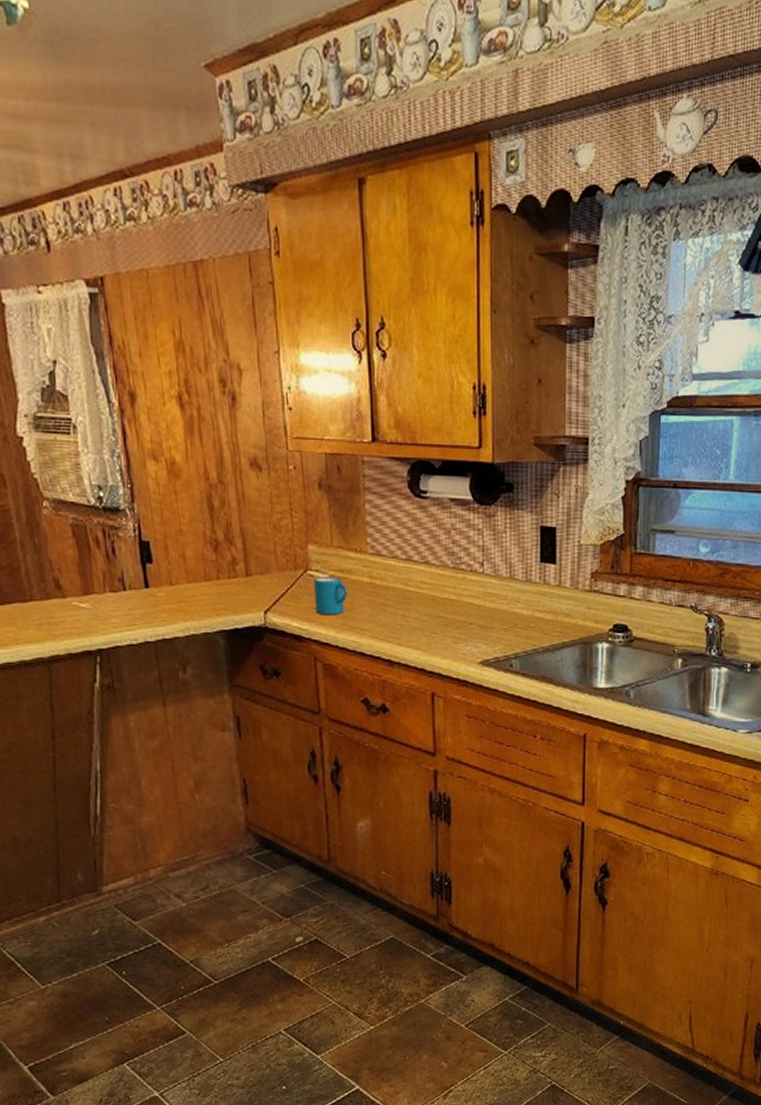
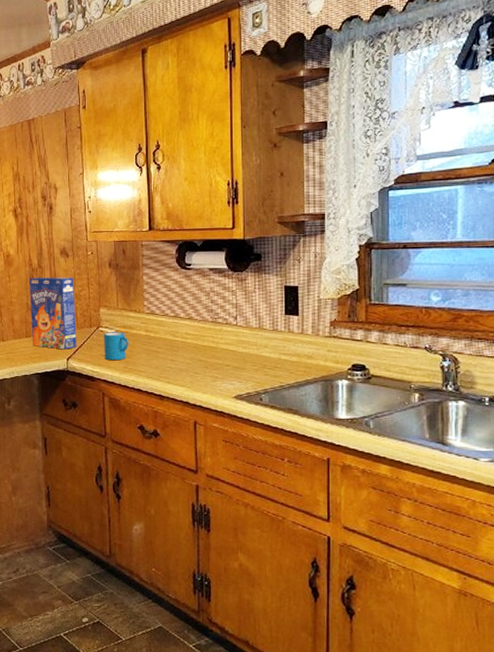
cereal box: none [206,497,277,599] -> present [29,277,77,350]

